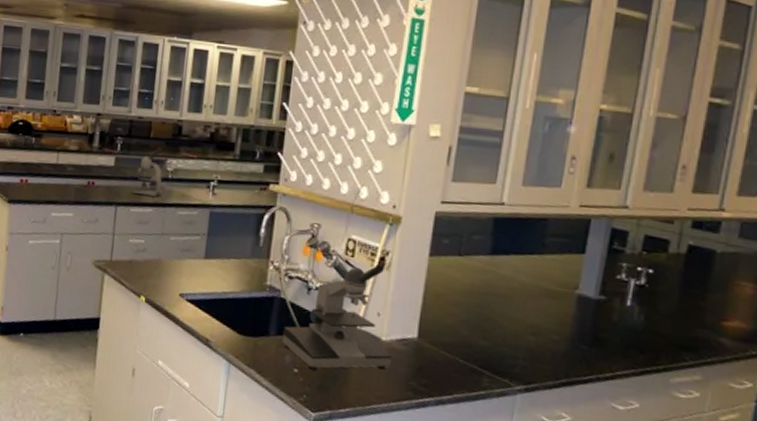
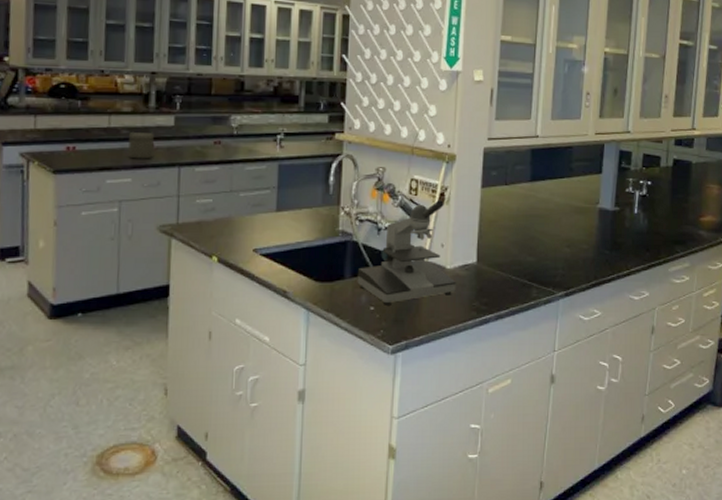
jar: none [71,170,96,196] -> present [127,133,155,159]
microscope: present [132,147,163,197] -> none [196,104,229,154]

